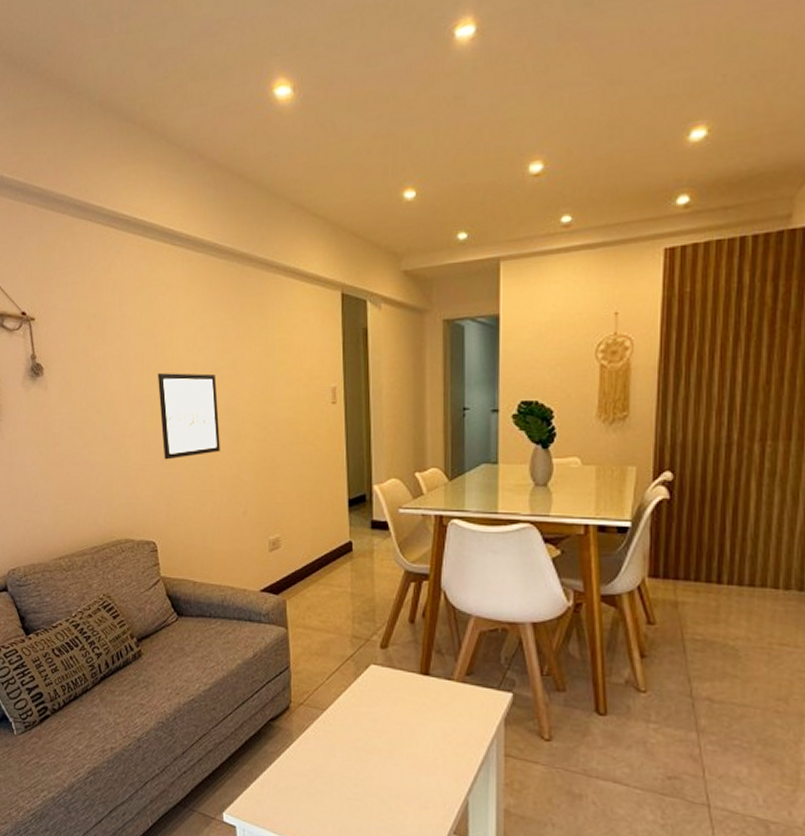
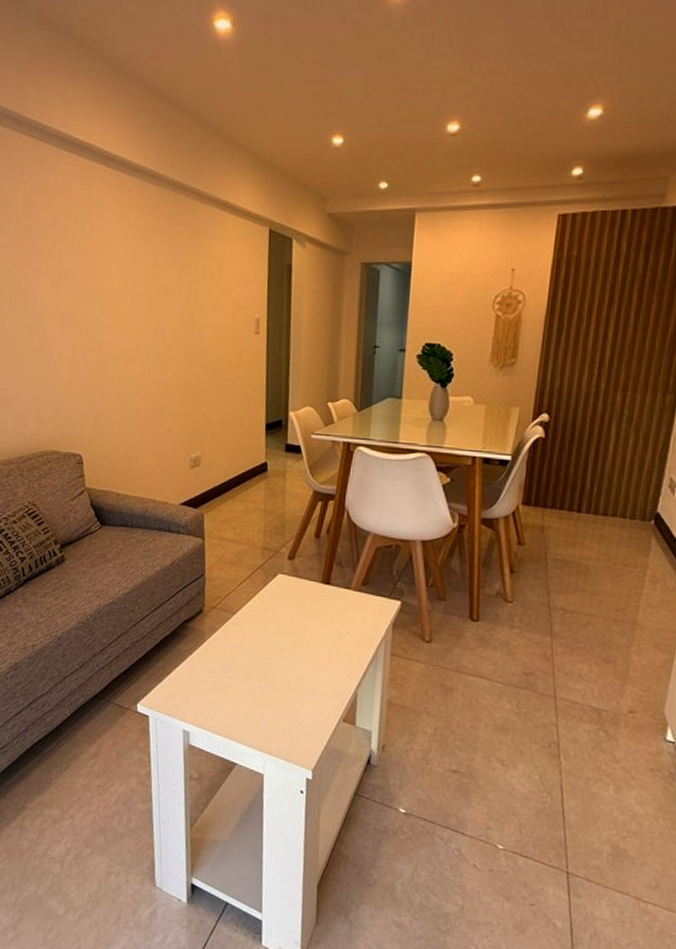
wall art: present [157,373,220,460] -> none [88,293,148,377]

